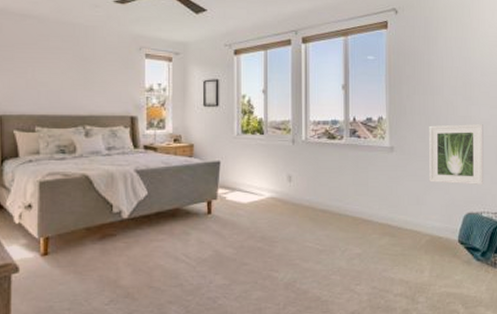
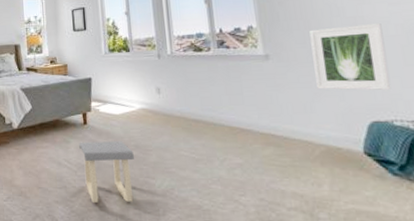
stool: none [201,232,259,300] -> present [79,141,134,203]

